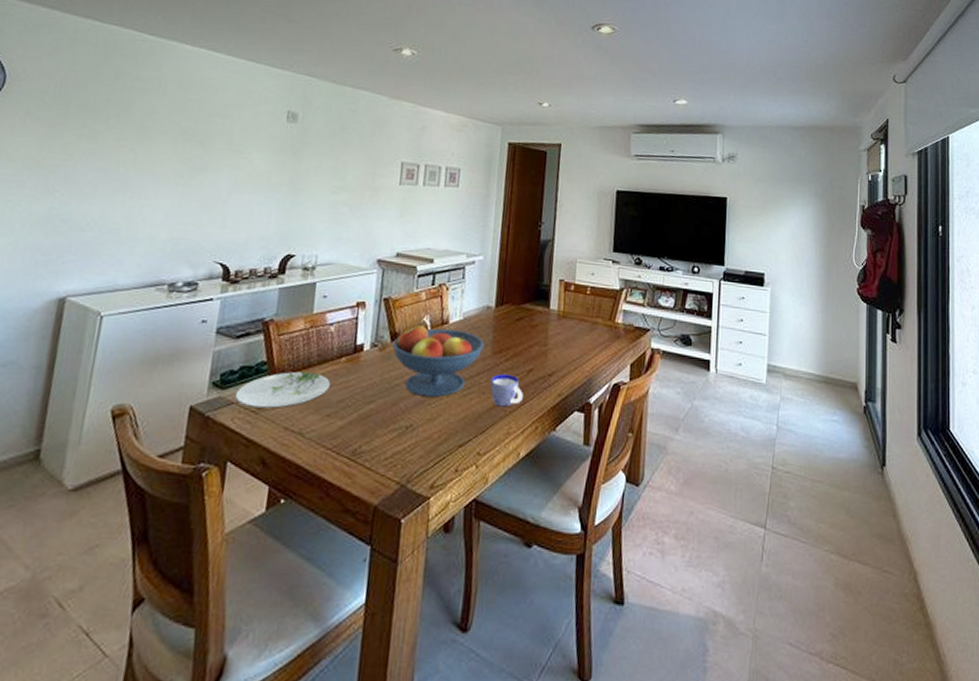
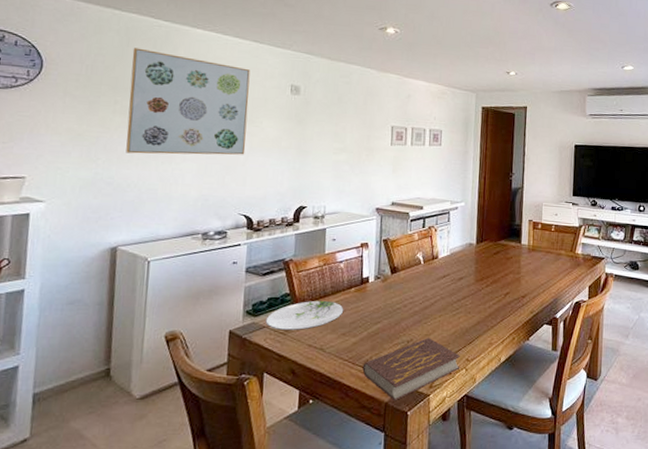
wall art: none [89,64,242,192] -> present [126,48,250,155]
book: none [348,423,470,505] -> present [362,338,460,401]
fruit bowl: present [392,325,484,397] -> none [392,261,468,317]
cup: present [490,374,523,407] -> none [474,297,502,323]

